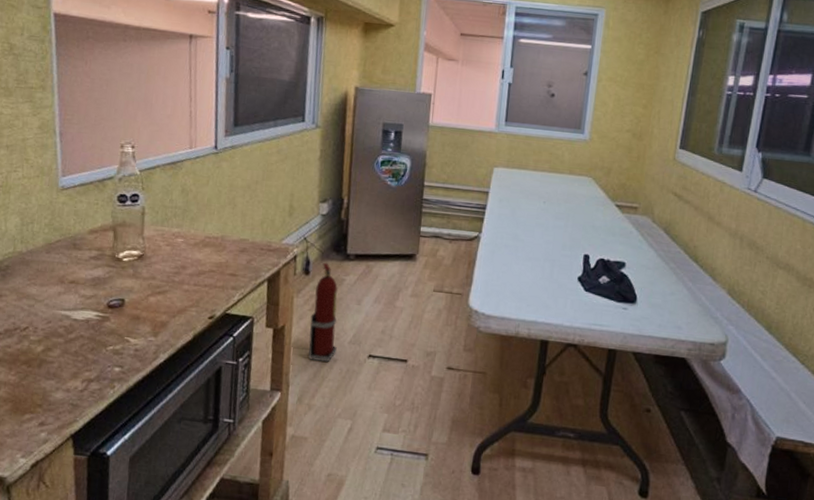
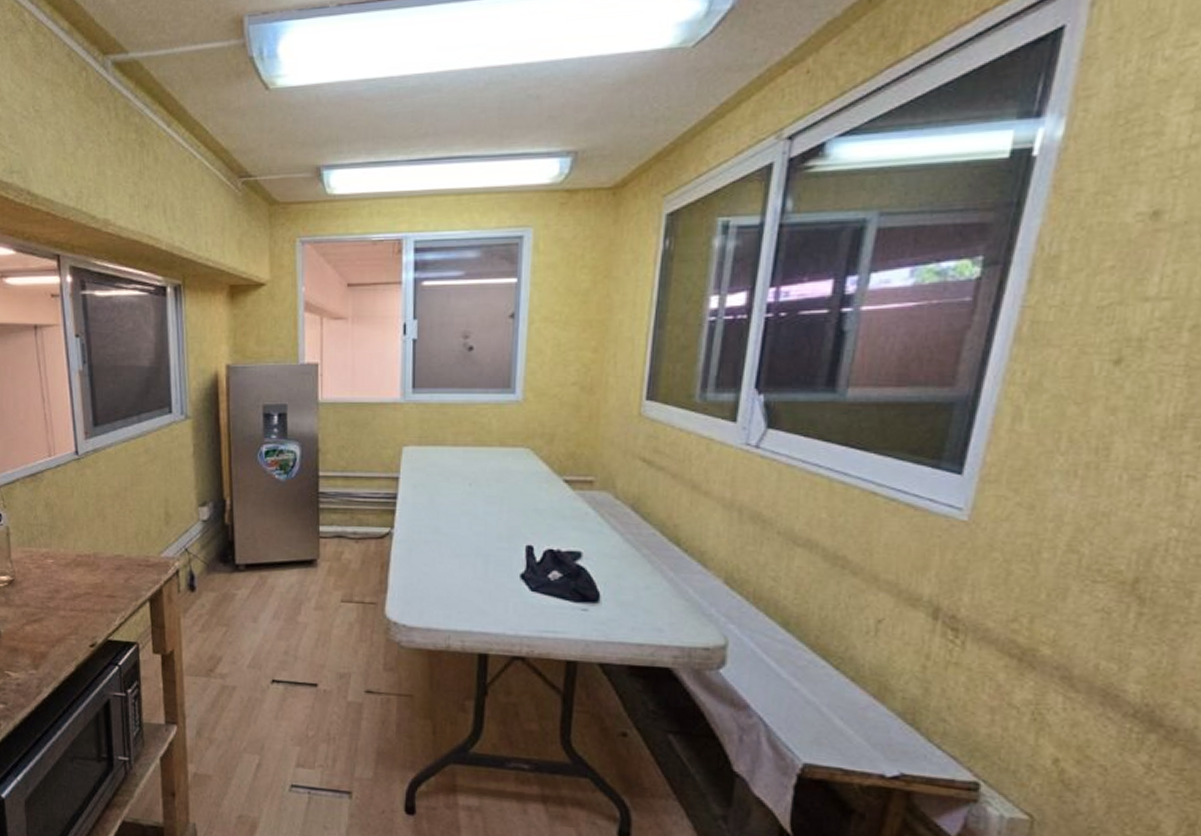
fire extinguisher: present [308,262,338,362] -> none [201,575,234,690]

